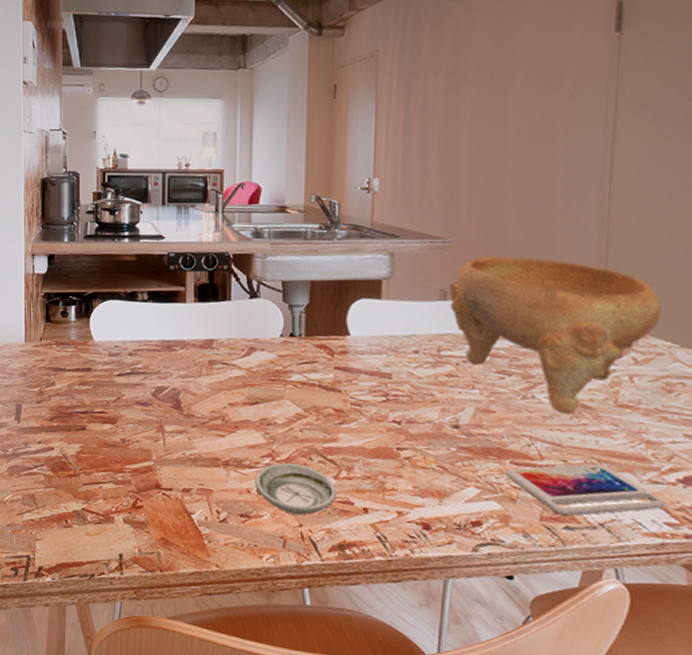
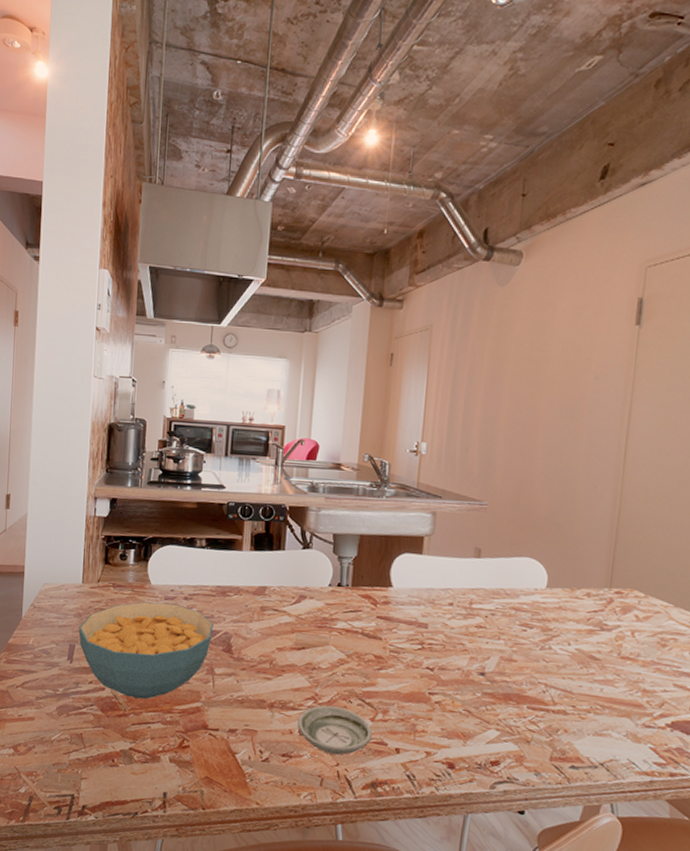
cereal bowl: none [24,359,161,459] -> present [78,601,214,700]
decorative bowl: present [449,256,661,414] -> none [482,519,661,664]
smartphone: present [505,463,667,516] -> none [522,709,657,756]

